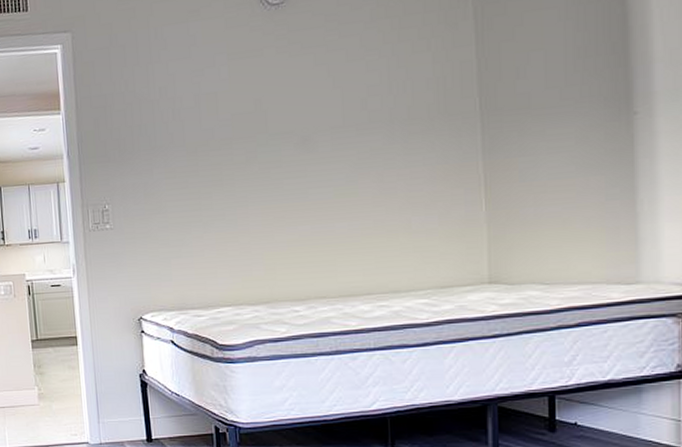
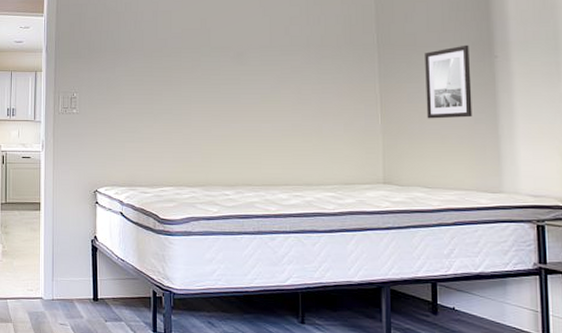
wall art: none [542,100,603,200] -> present [425,44,472,119]

